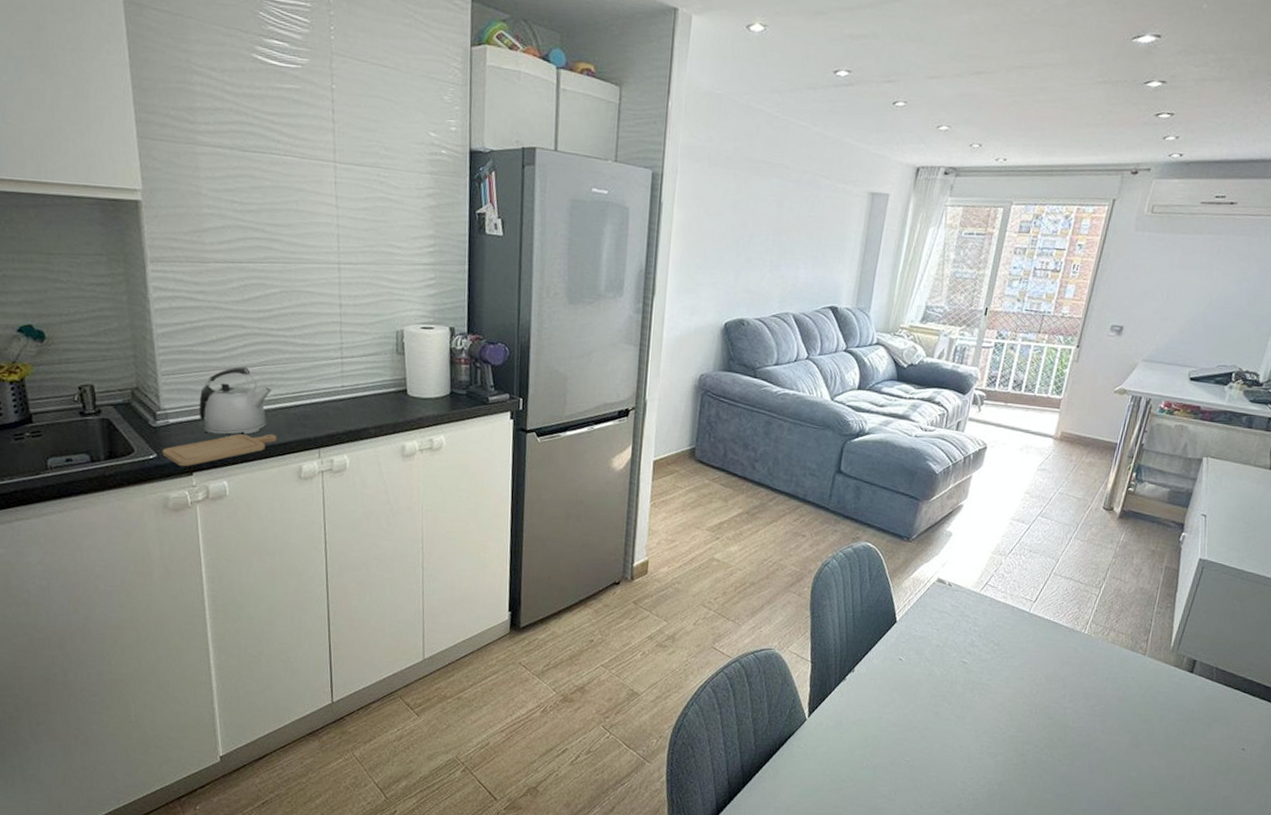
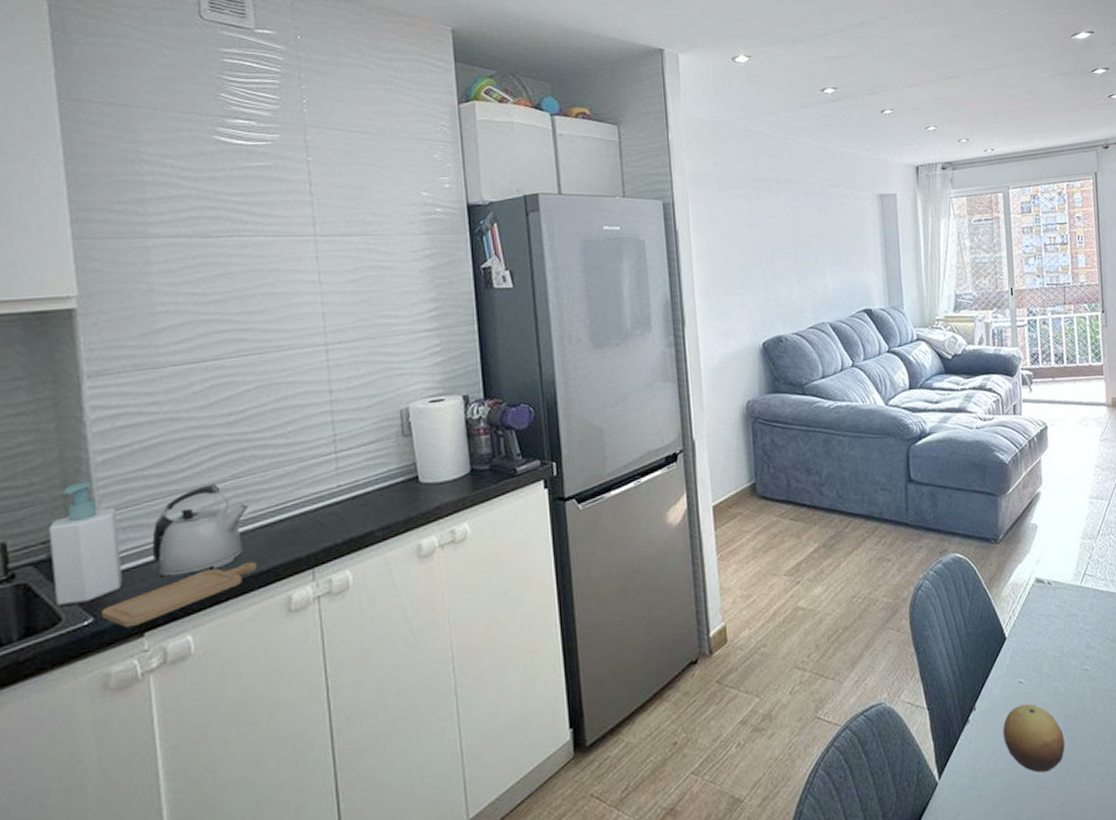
soap bottle: none [124,347,177,442] -> present [49,482,122,606]
fruit: none [873,677,929,733] -> present [1002,703,1066,773]

